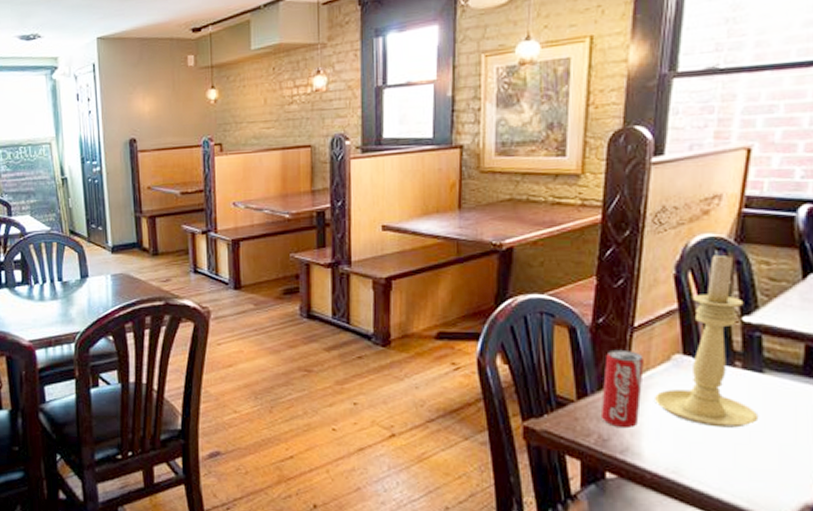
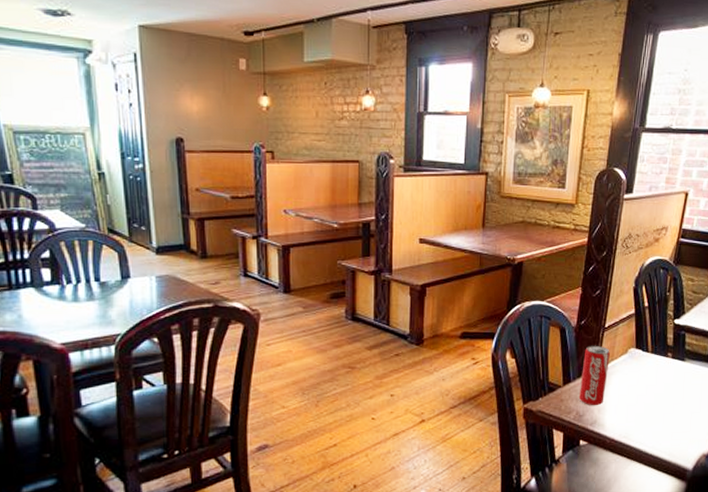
candle holder: present [655,252,759,428] -> none [616,271,680,402]

